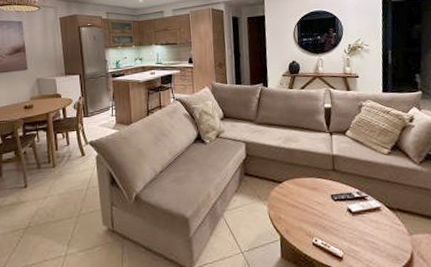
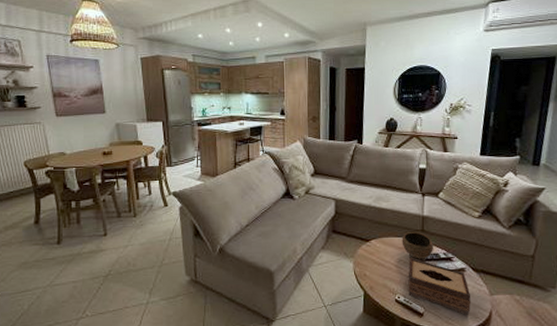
bowl: none [313,171,346,203] -> present [402,232,433,263]
tissue box: none [323,198,391,259] -> present [408,258,472,316]

